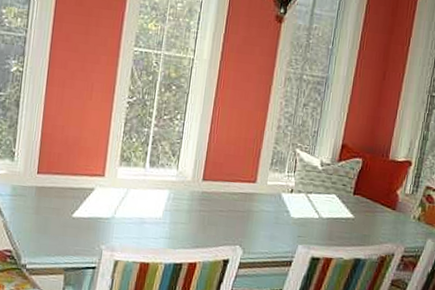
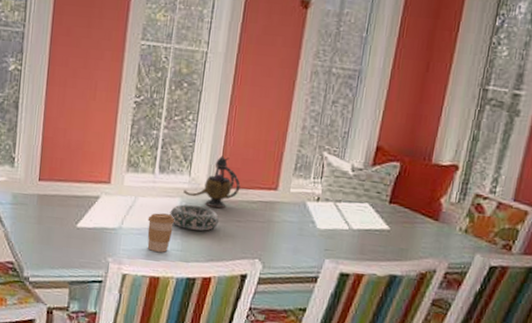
coffee cup: none [138,203,164,240] -> present [147,213,175,252]
decorative bowl: none [159,196,204,220] -> present [169,204,219,231]
teapot: none [171,151,223,199] -> present [183,156,241,208]

